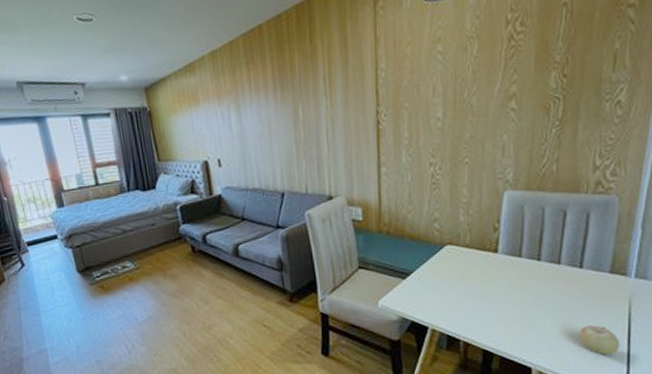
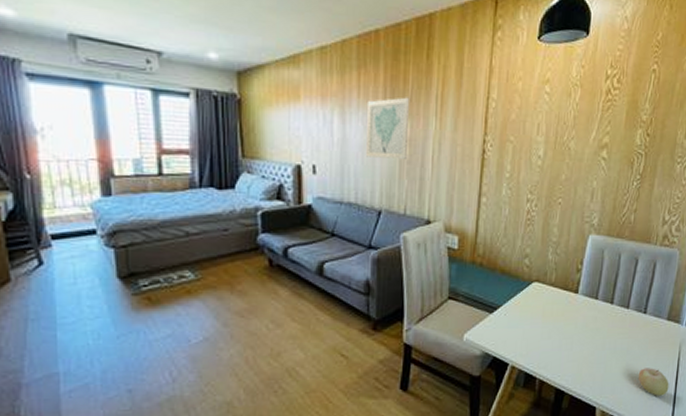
wall art: none [258,83,302,145] -> present [366,97,410,159]

